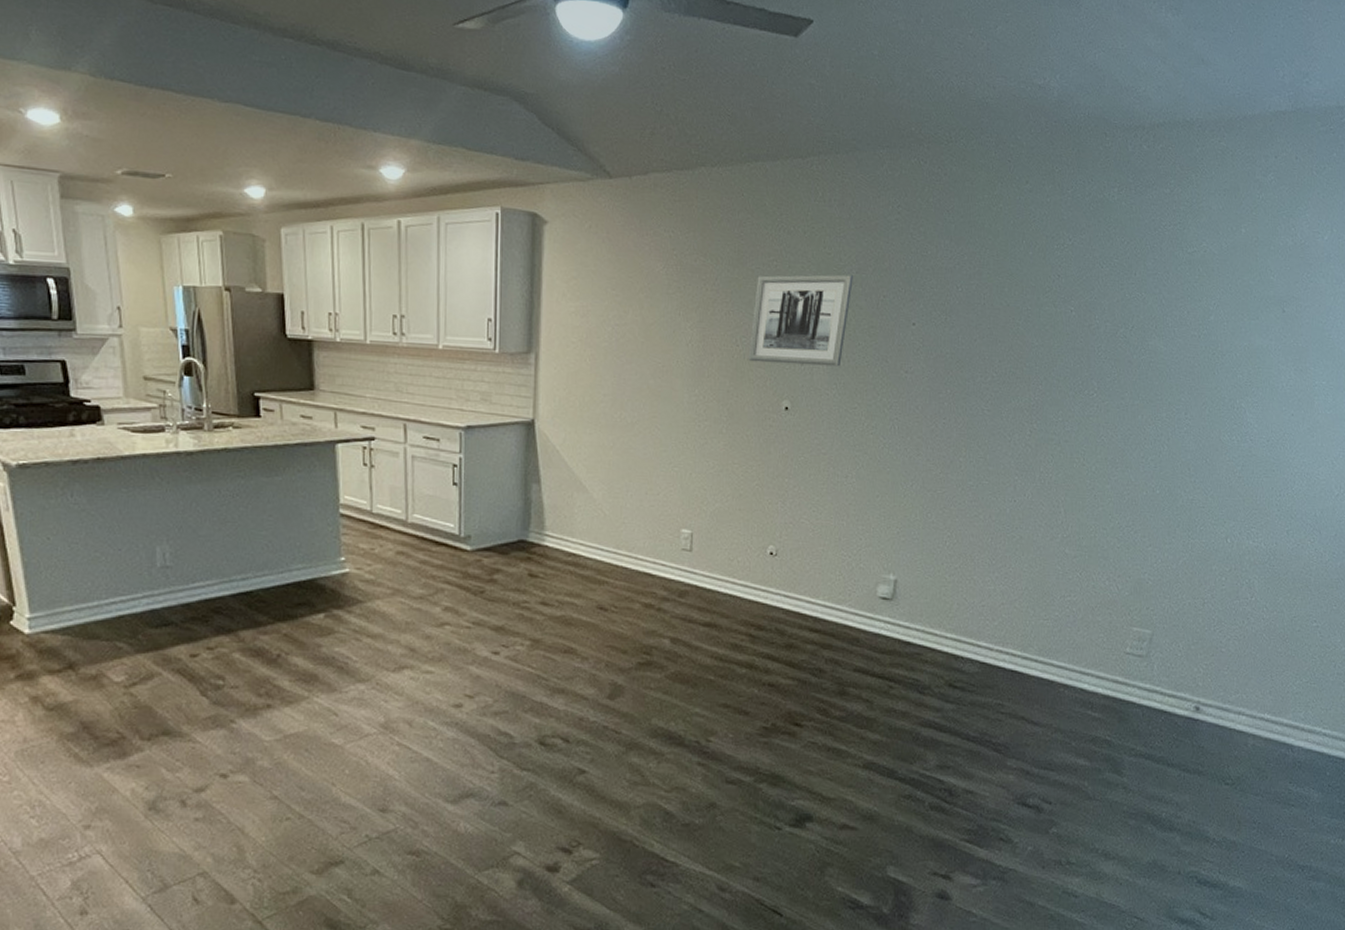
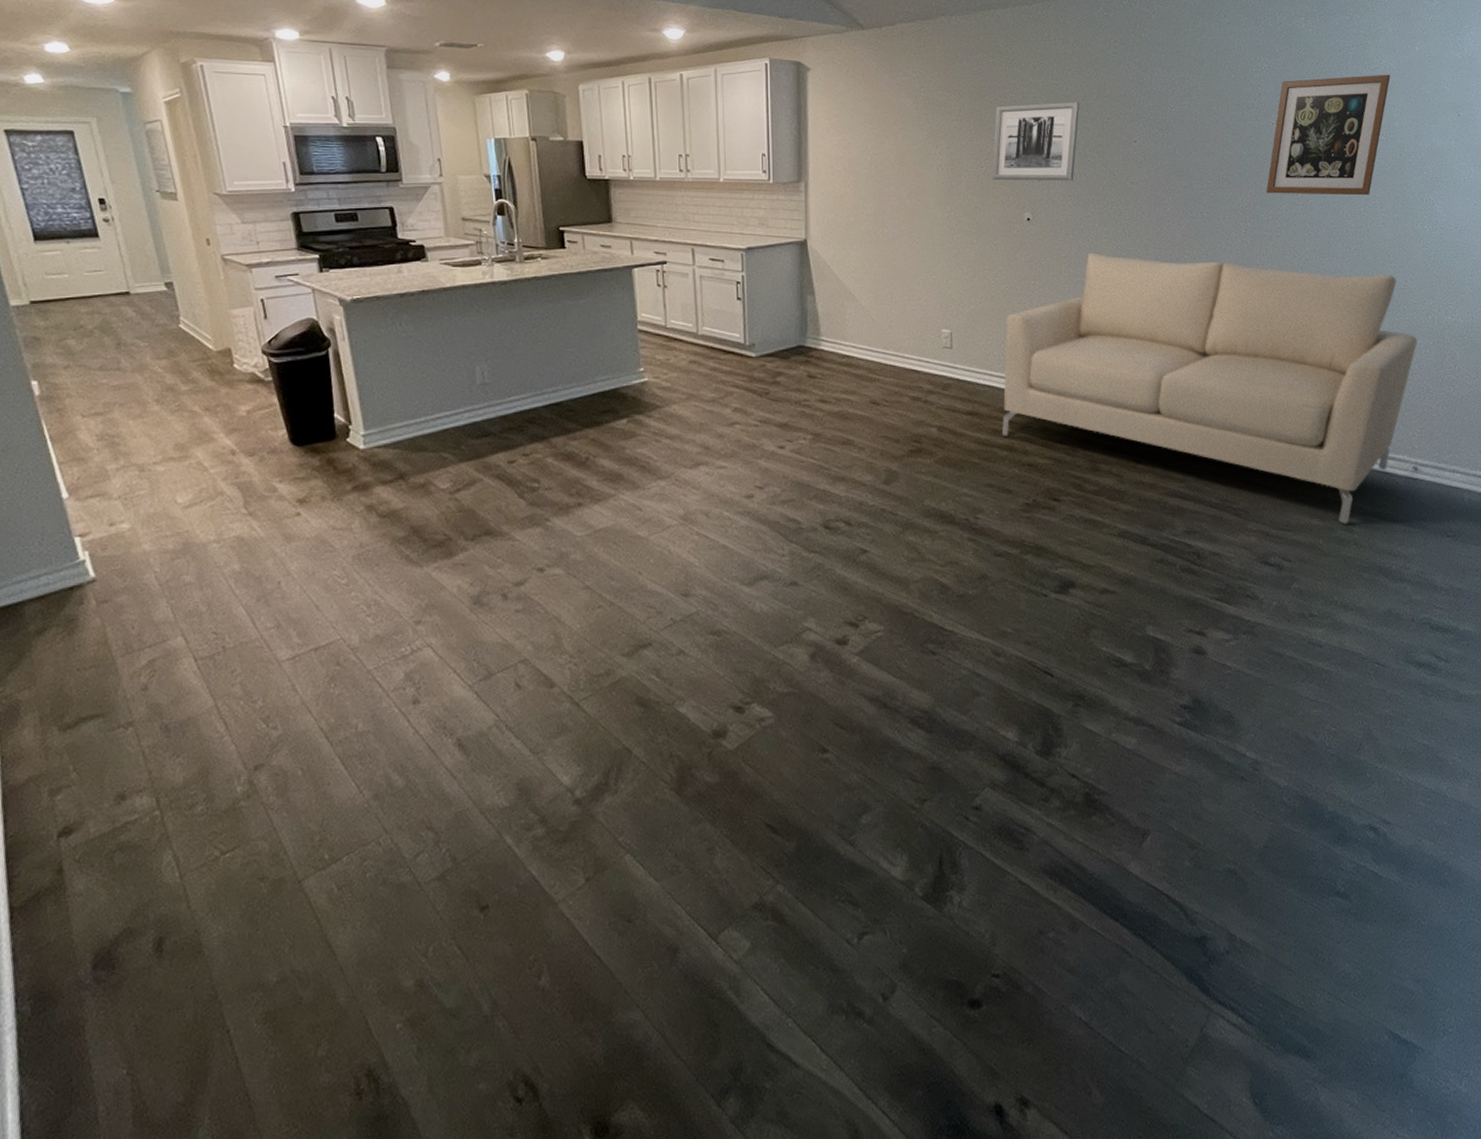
sofa: none [741,450,1212,766] -> present [1001,253,1417,524]
wall art: none [1057,259,1211,399] -> present [1266,74,1391,196]

